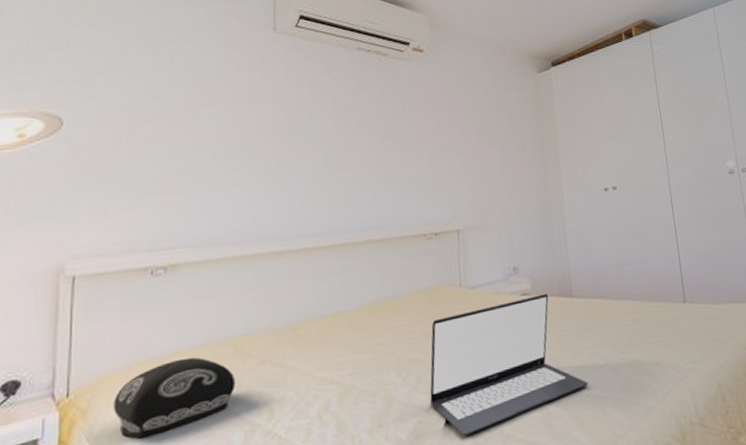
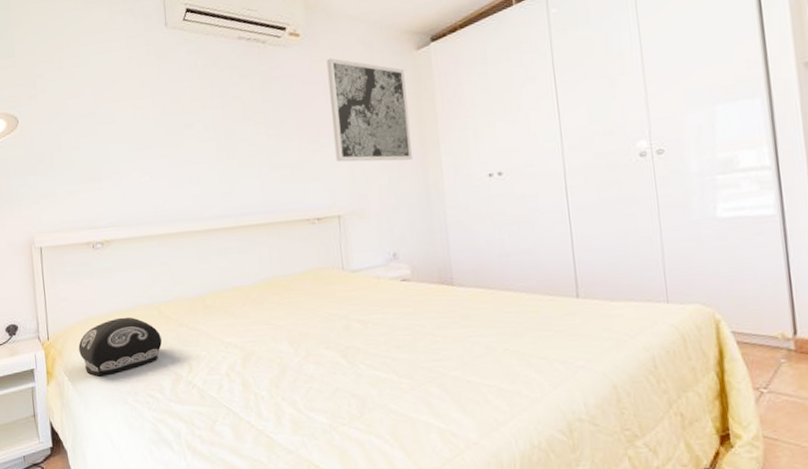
laptop: present [429,294,589,437] -> none [317,280,470,405]
wall art: none [450,74,534,176] -> present [326,58,413,162]

